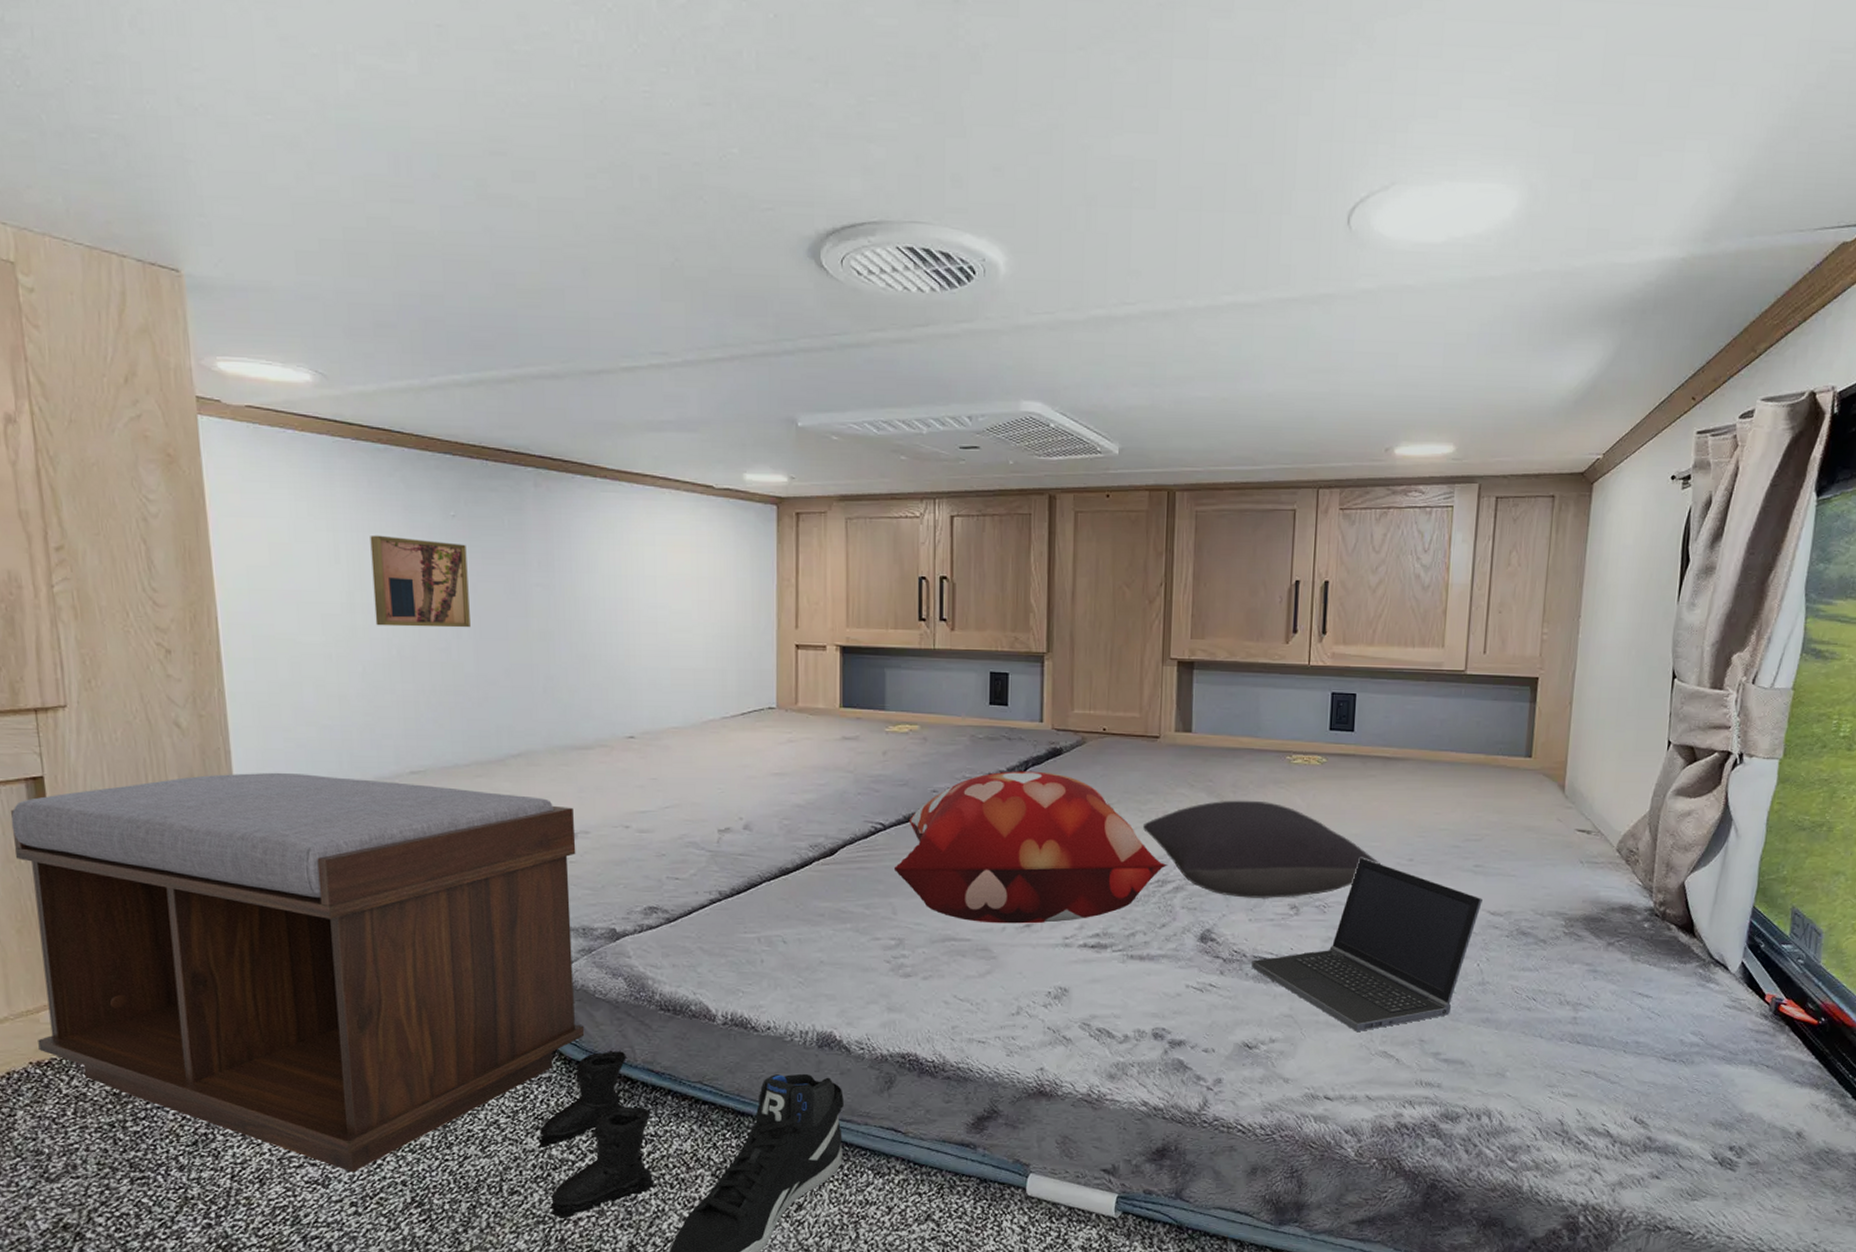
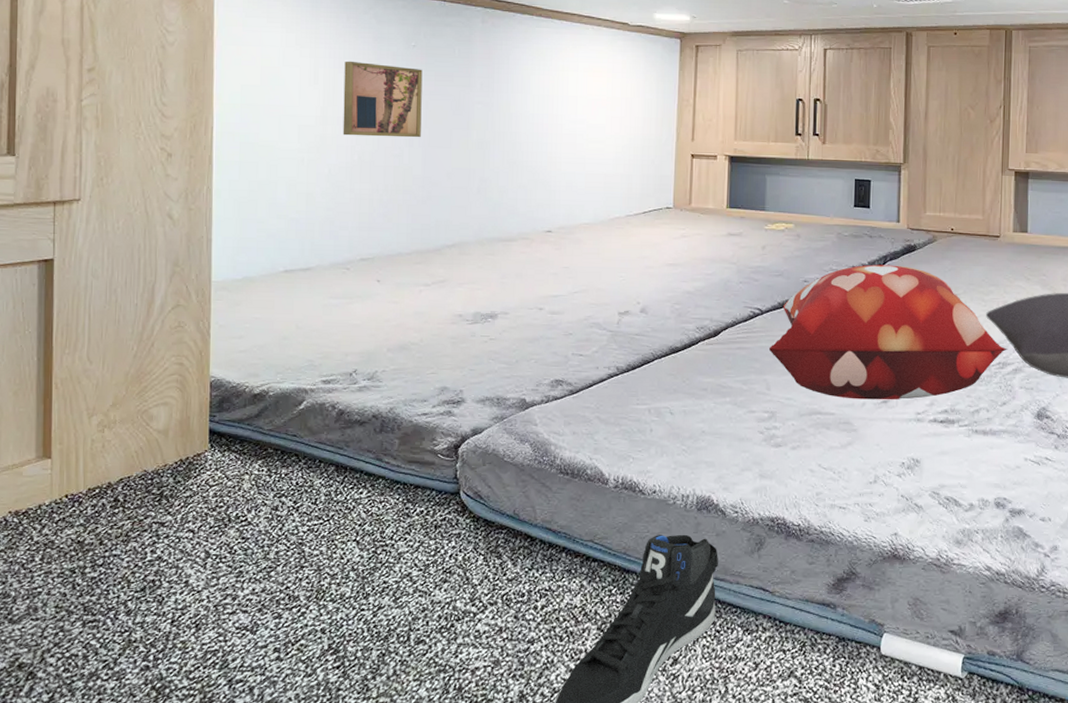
bench: present [11,772,585,1172] -> none [19,257,496,619]
boots: present [538,1051,655,1218] -> none [445,510,546,667]

